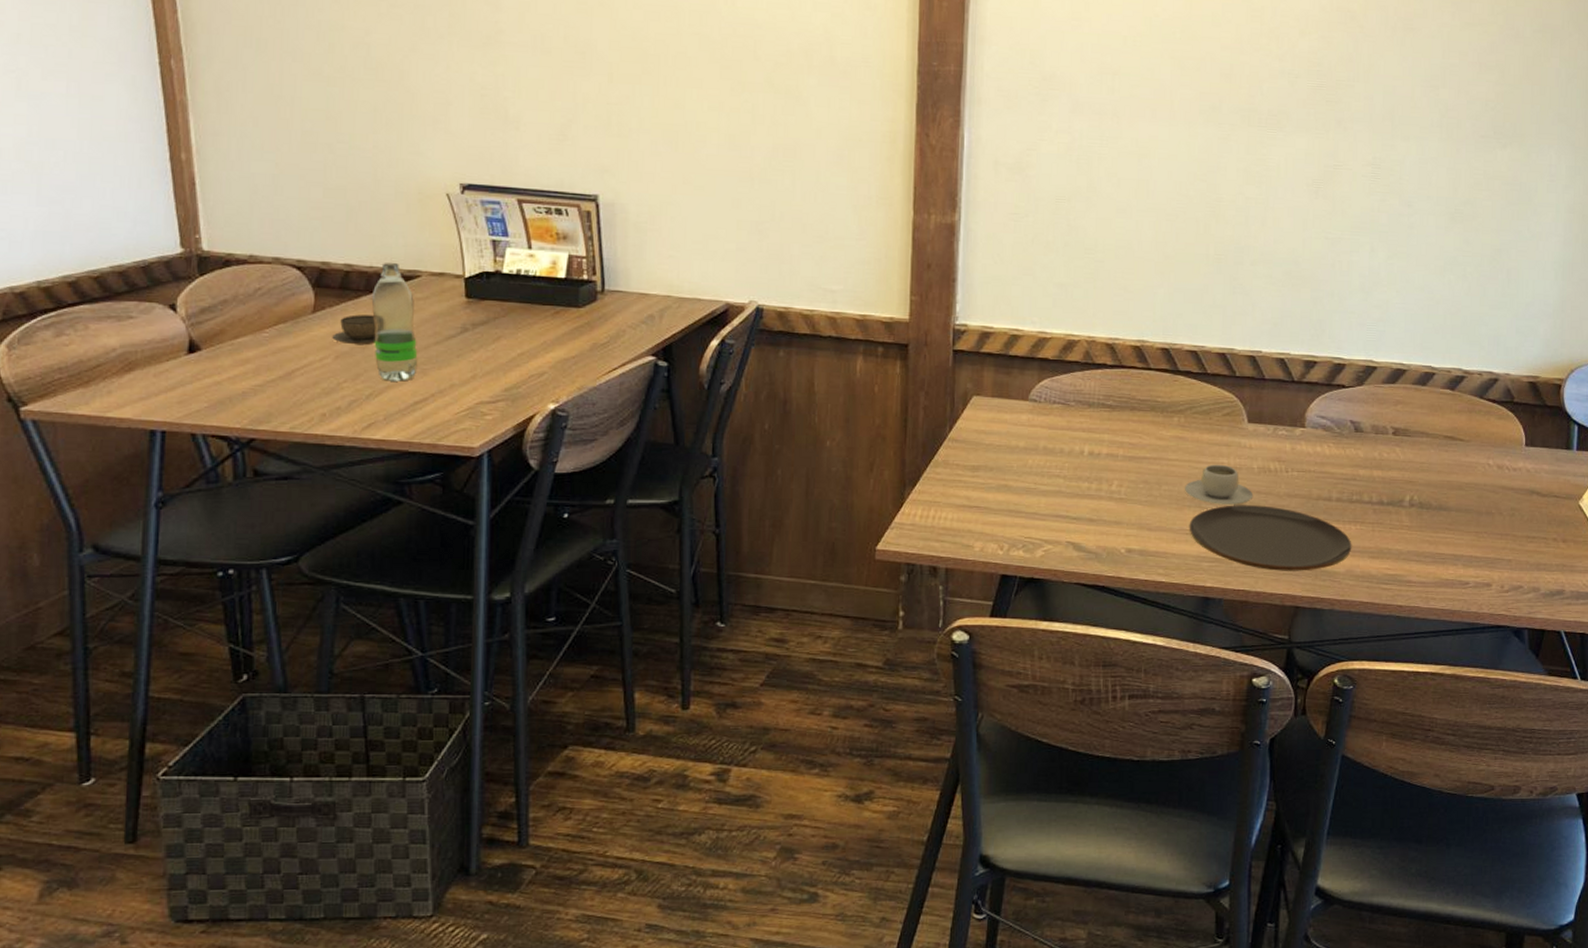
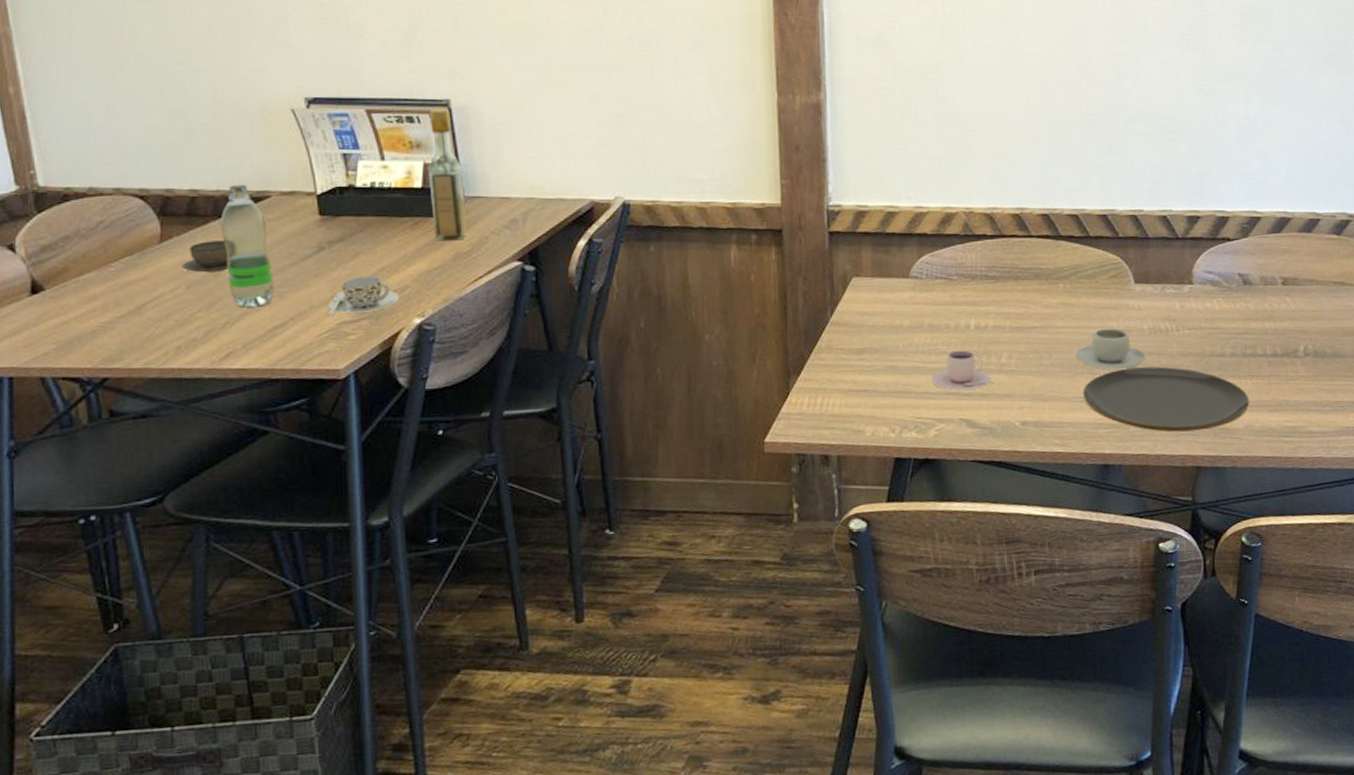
teacup: none [467,359,537,395] -> present [327,275,400,315]
bottle: none [572,202,606,332] -> present [428,108,468,241]
teacup: none [1042,474,1104,514] -> present [931,350,995,390]

